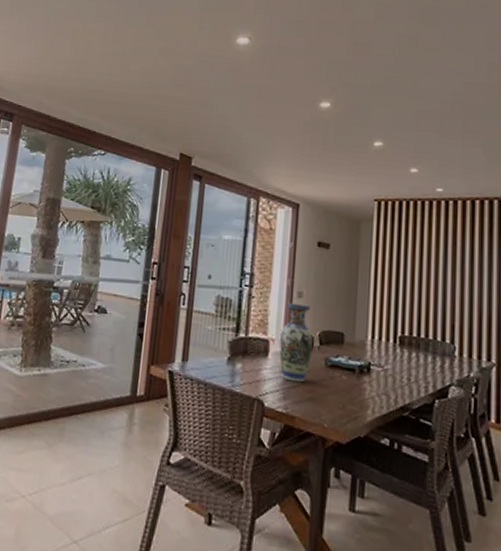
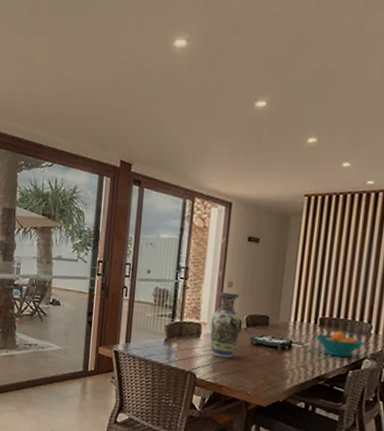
fruit bowl: none [396,351,449,384] -> present [315,330,365,358]

